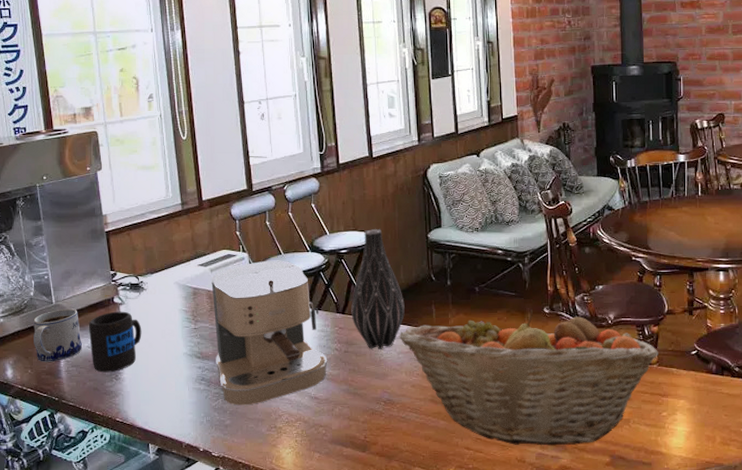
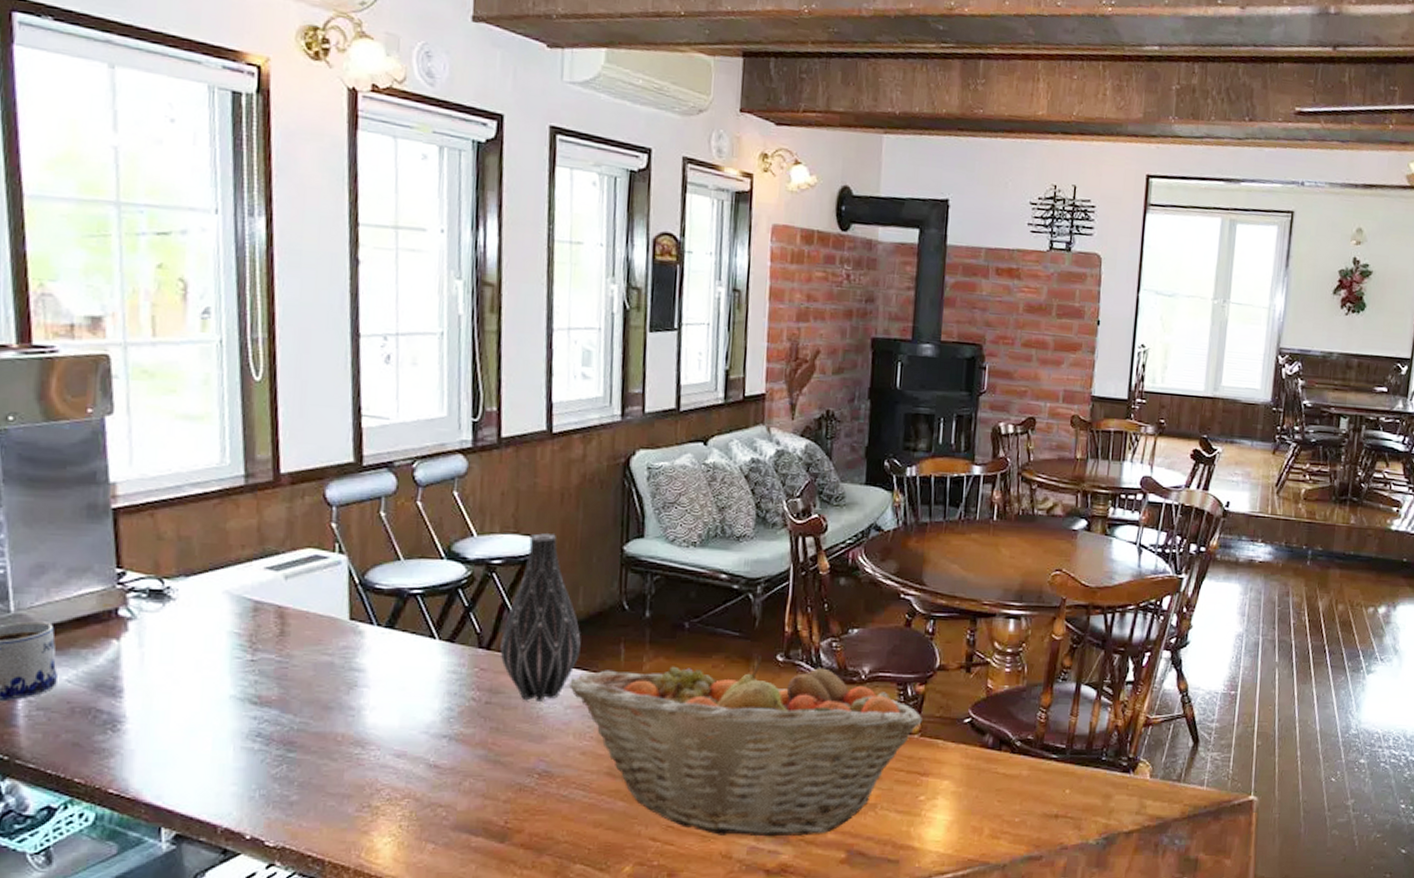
mug: present [89,311,142,373] -> none [71,629,163,721]
coffee maker: present [211,260,328,406] -> none [282,567,459,775]

